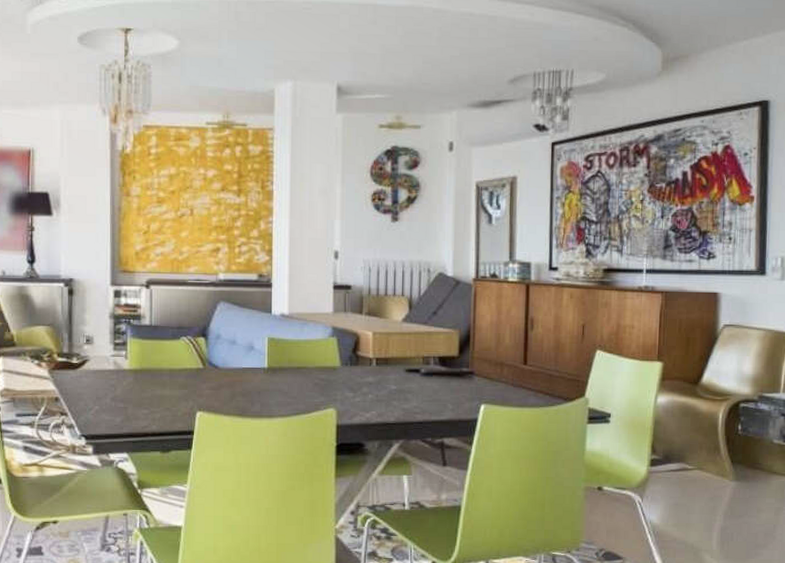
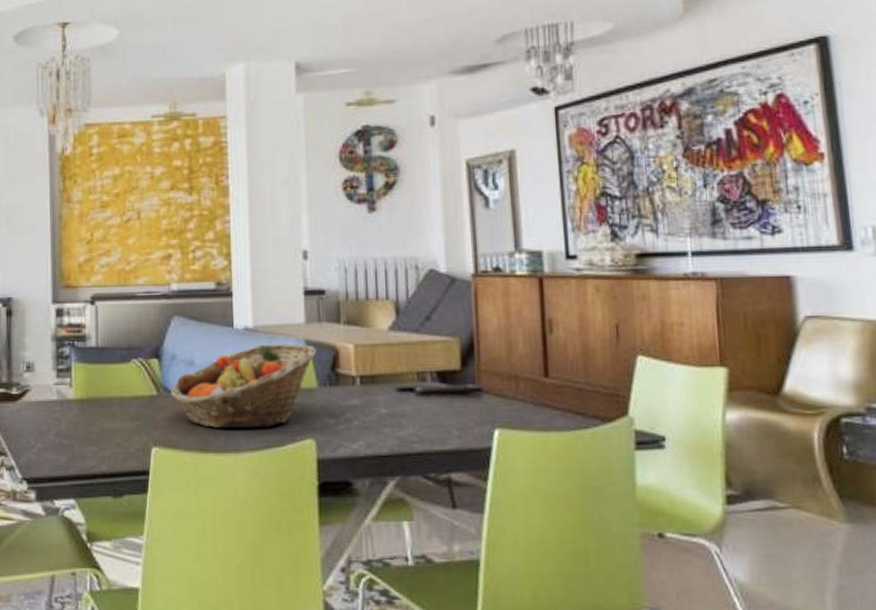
fruit basket: none [214,329,342,399] -> present [170,344,317,429]

